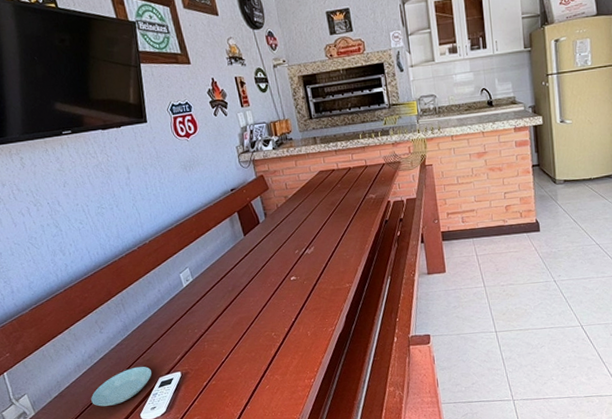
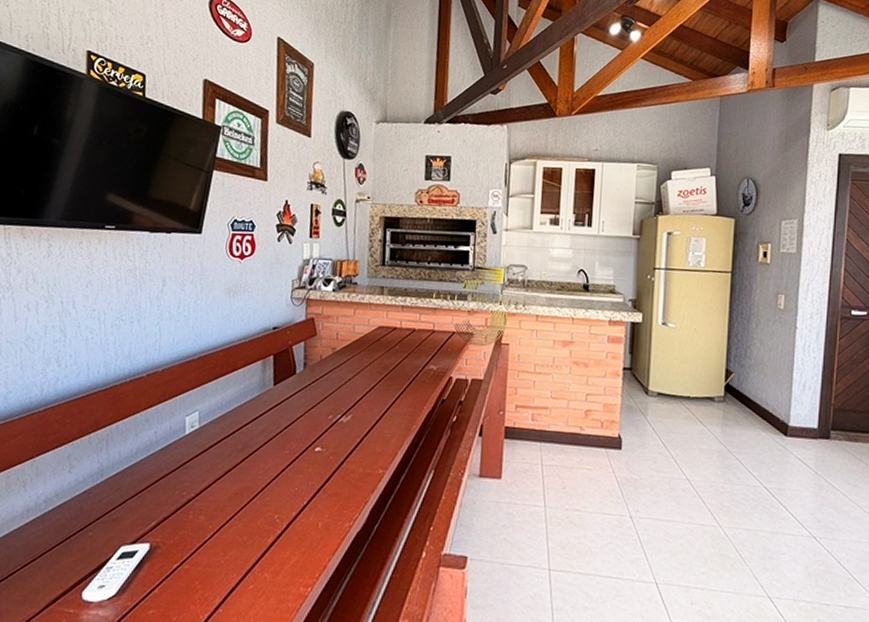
saucer: present [91,366,152,407] -> none [27,525,115,573]

